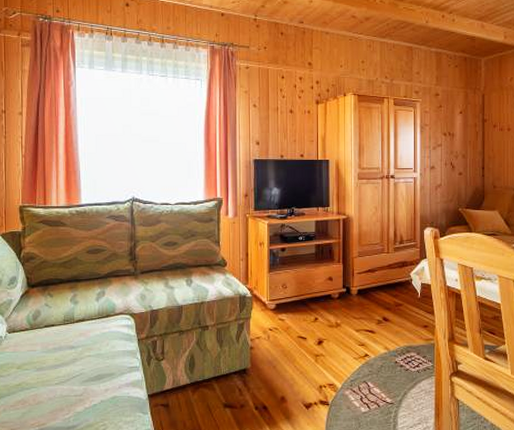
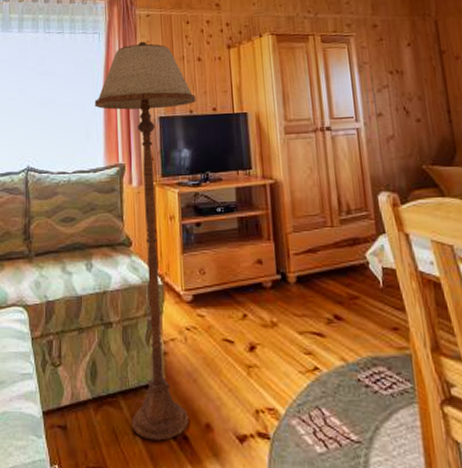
floor lamp: none [196,91,287,411] -> present [94,41,196,441]

